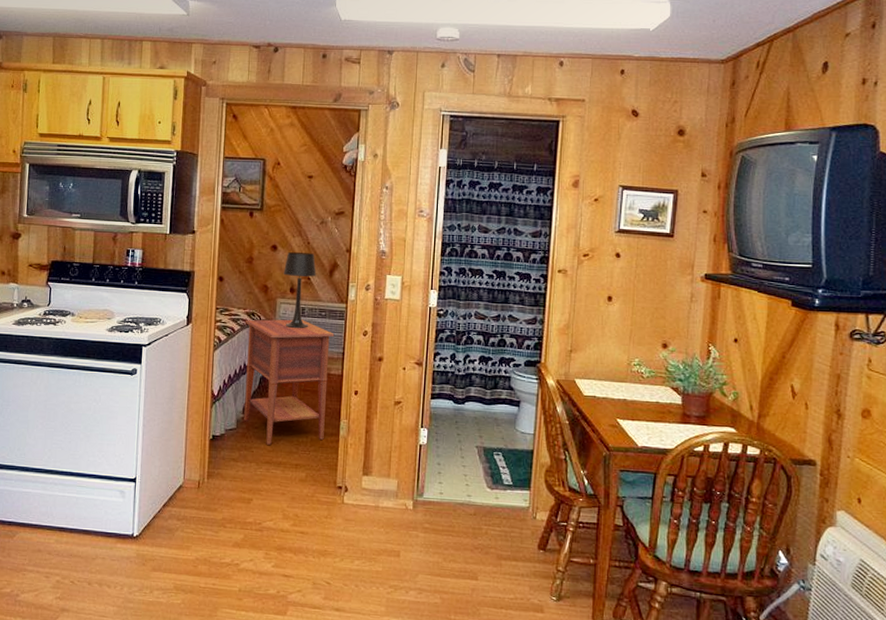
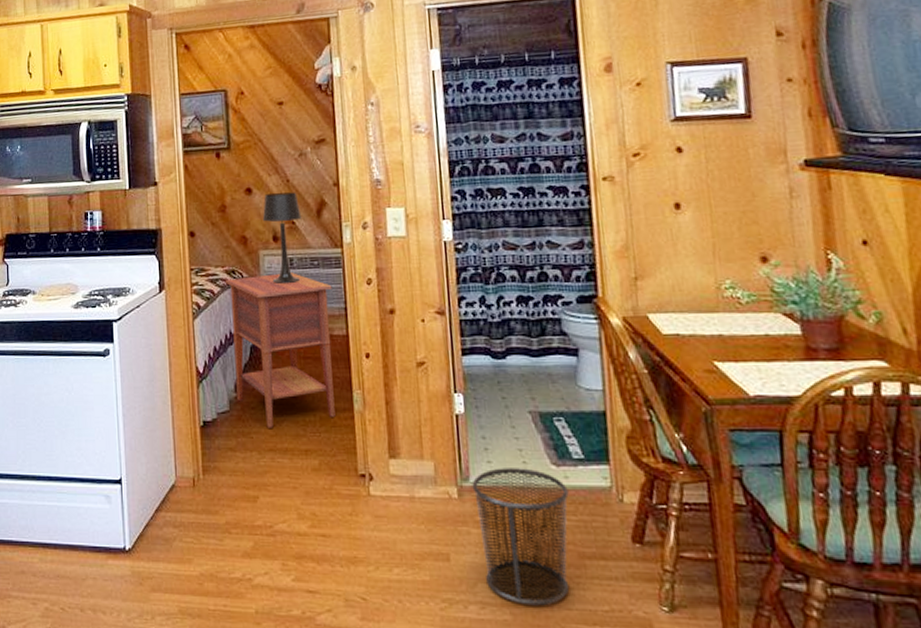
waste bin: none [425,488,497,593] -> present [472,468,570,606]

